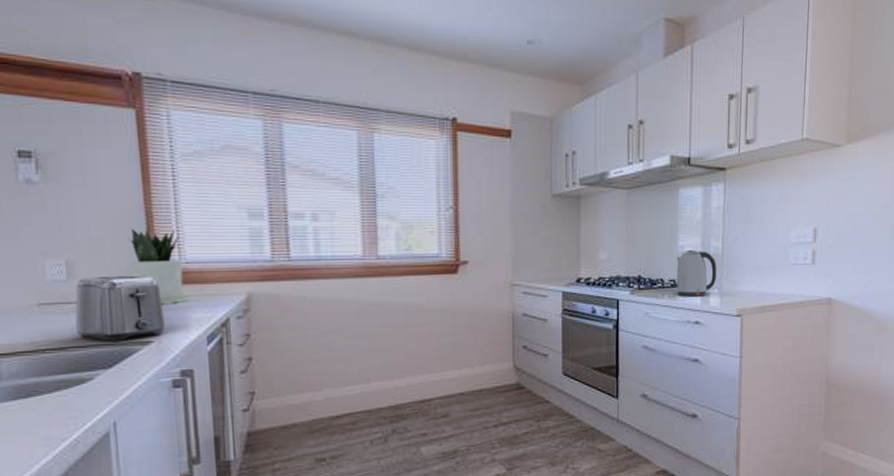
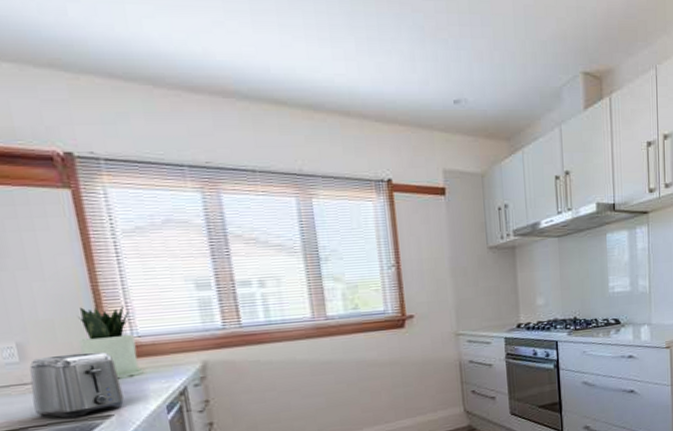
kettle: present [676,249,717,297] -> none [608,289,646,334]

